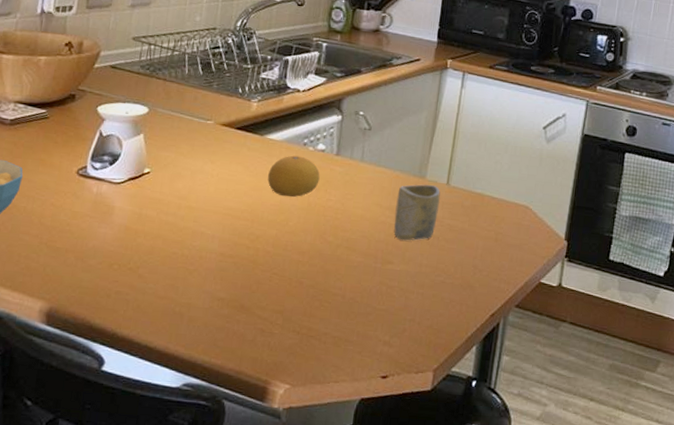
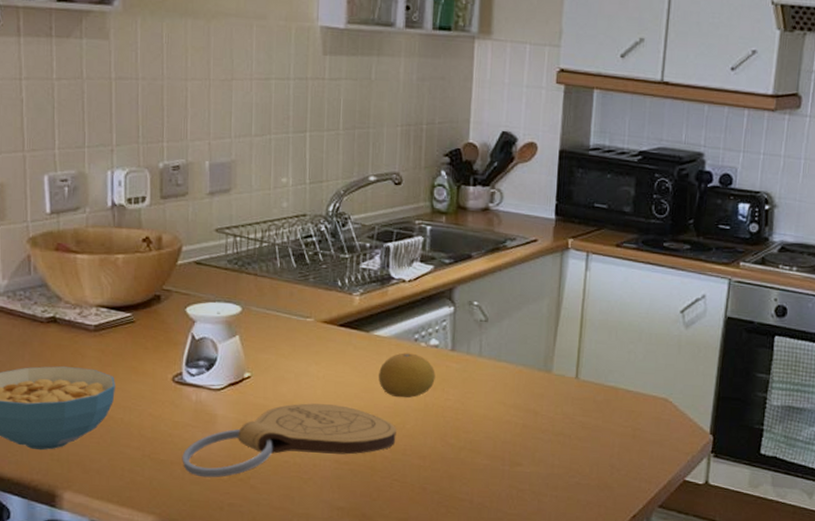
cutting board: none [76,198,280,267] -> present [182,403,396,478]
cup: present [394,184,441,241] -> none [520,379,569,441]

